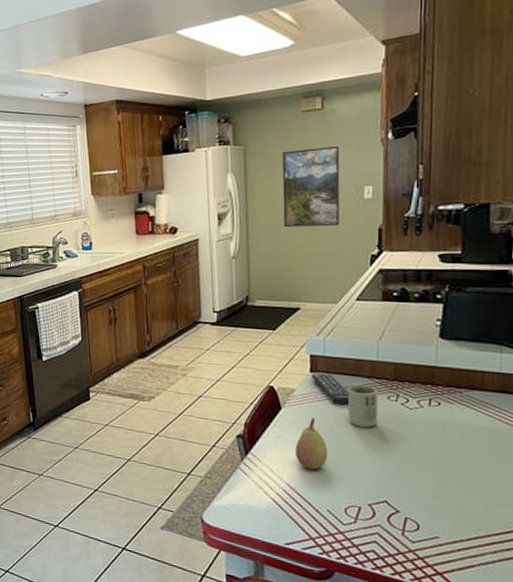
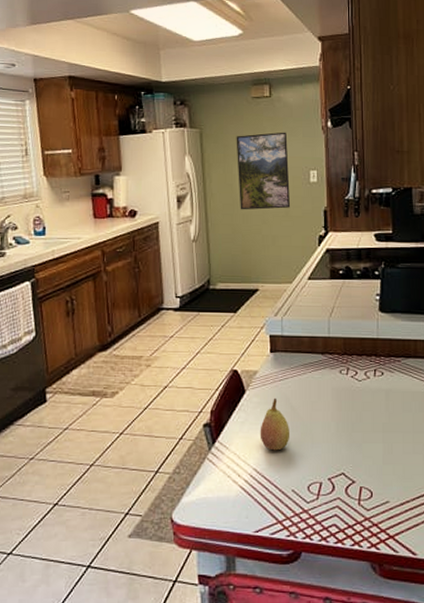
remote control: present [312,373,350,406] -> none [272,353,307,383]
cup: present [347,384,378,428] -> none [305,361,333,403]

